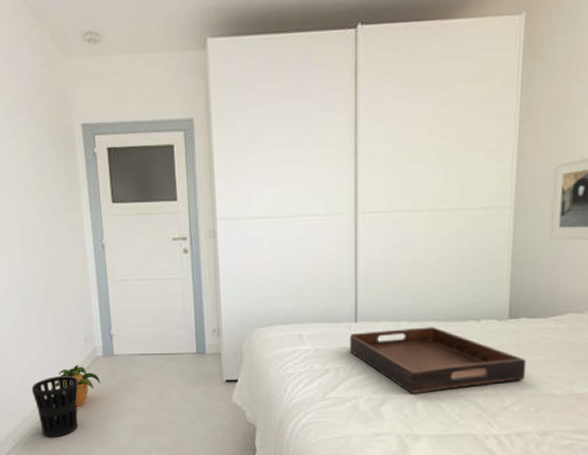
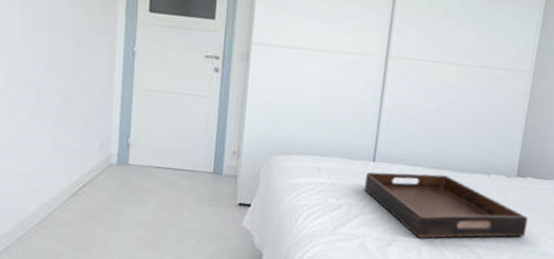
wastebasket: present [31,375,79,438] -> none [36,178,88,243]
potted plant: present [50,364,101,407] -> none [56,169,111,213]

